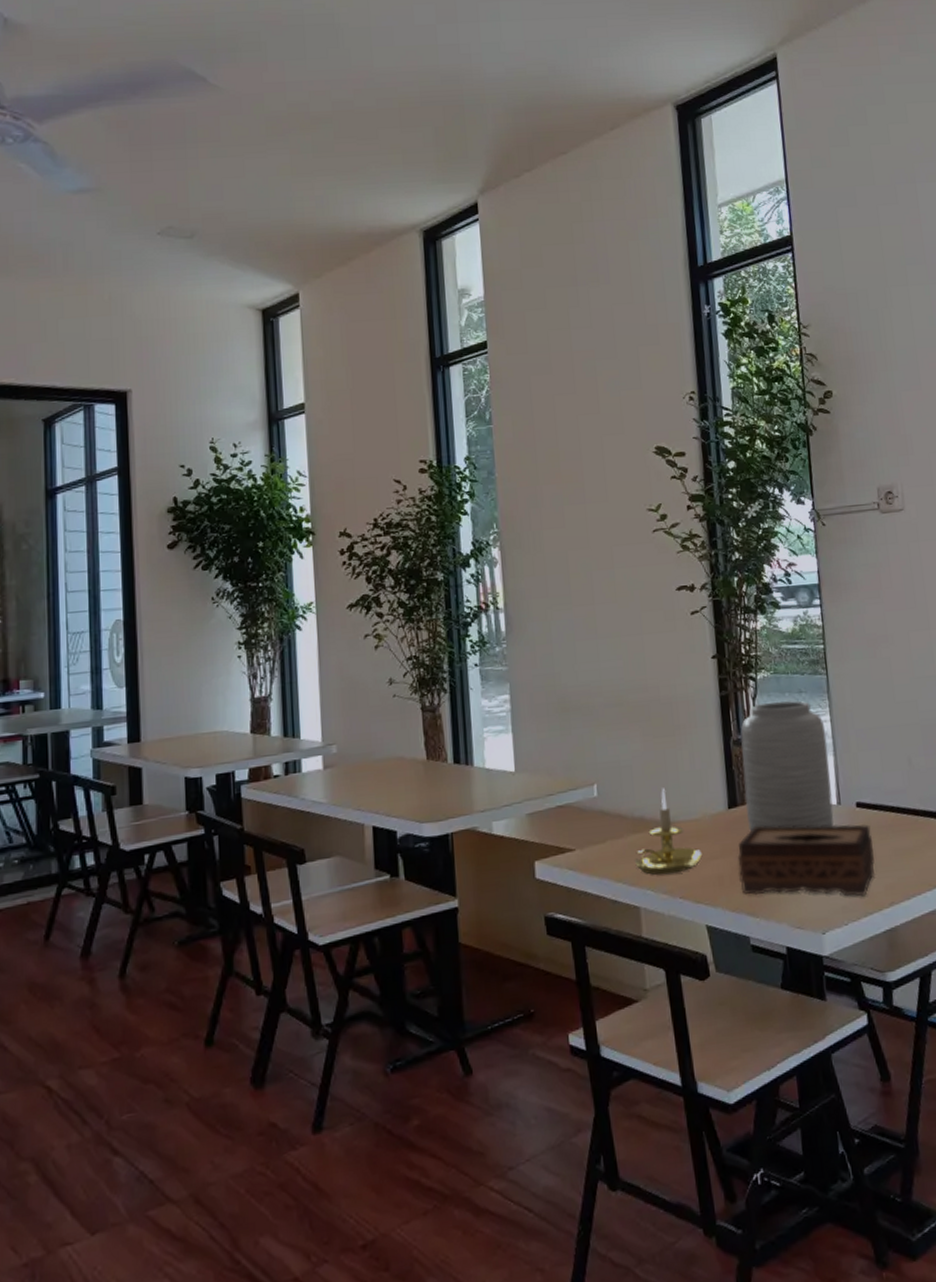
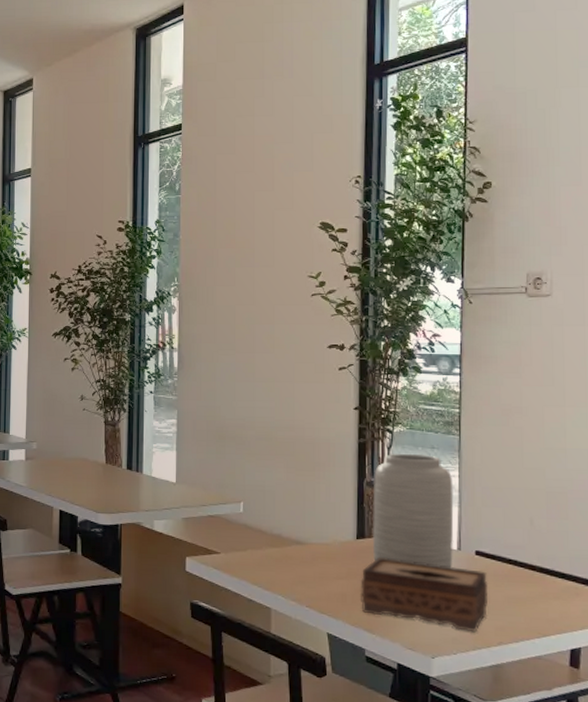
candle holder: present [634,788,703,875] -> none [269,513,330,586]

